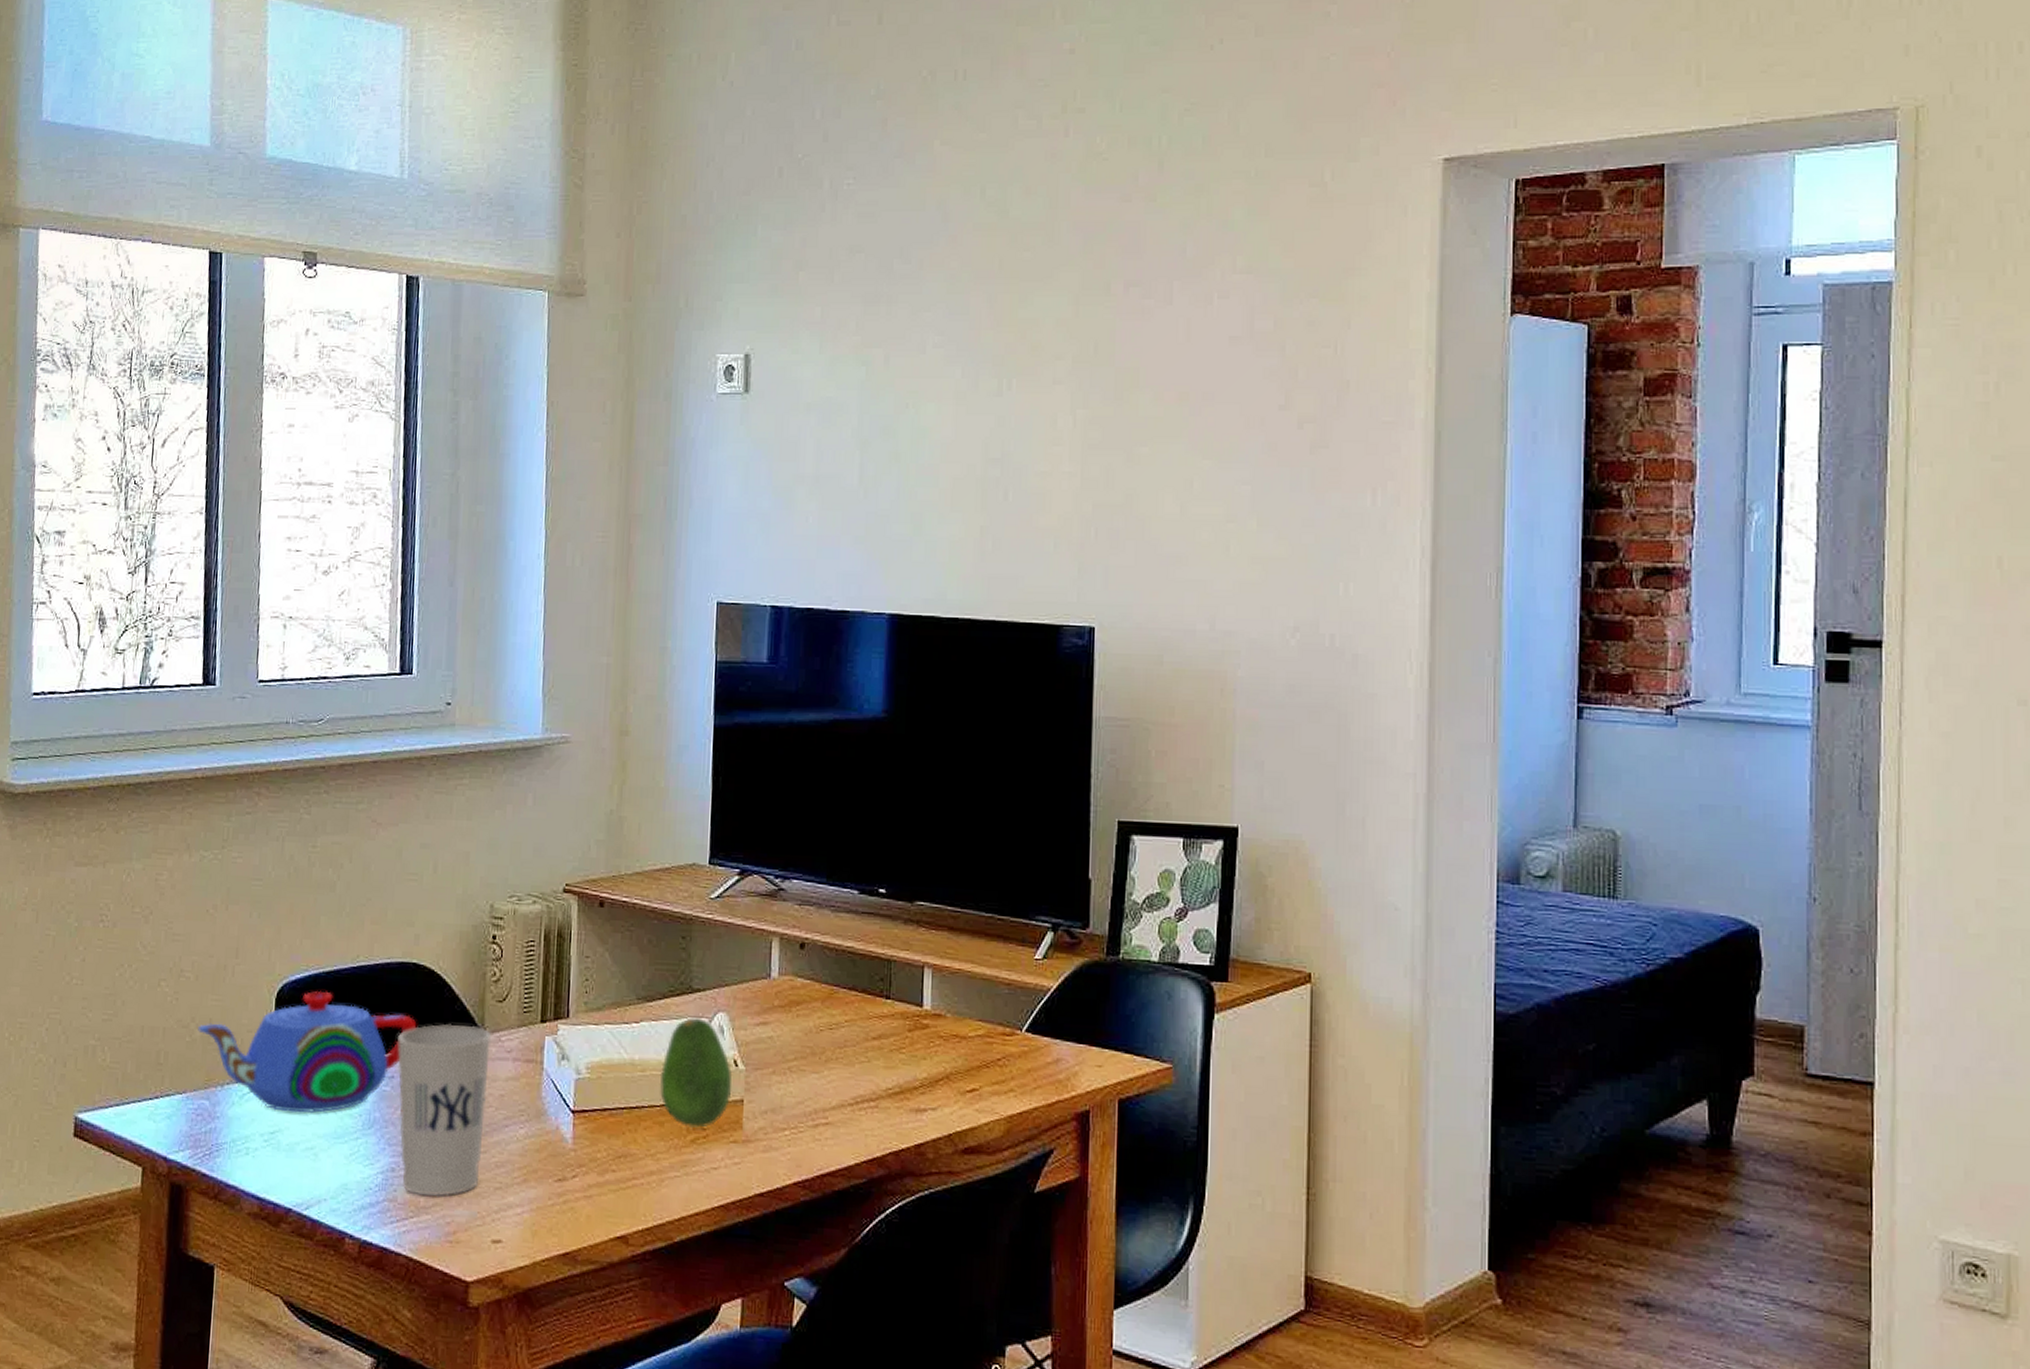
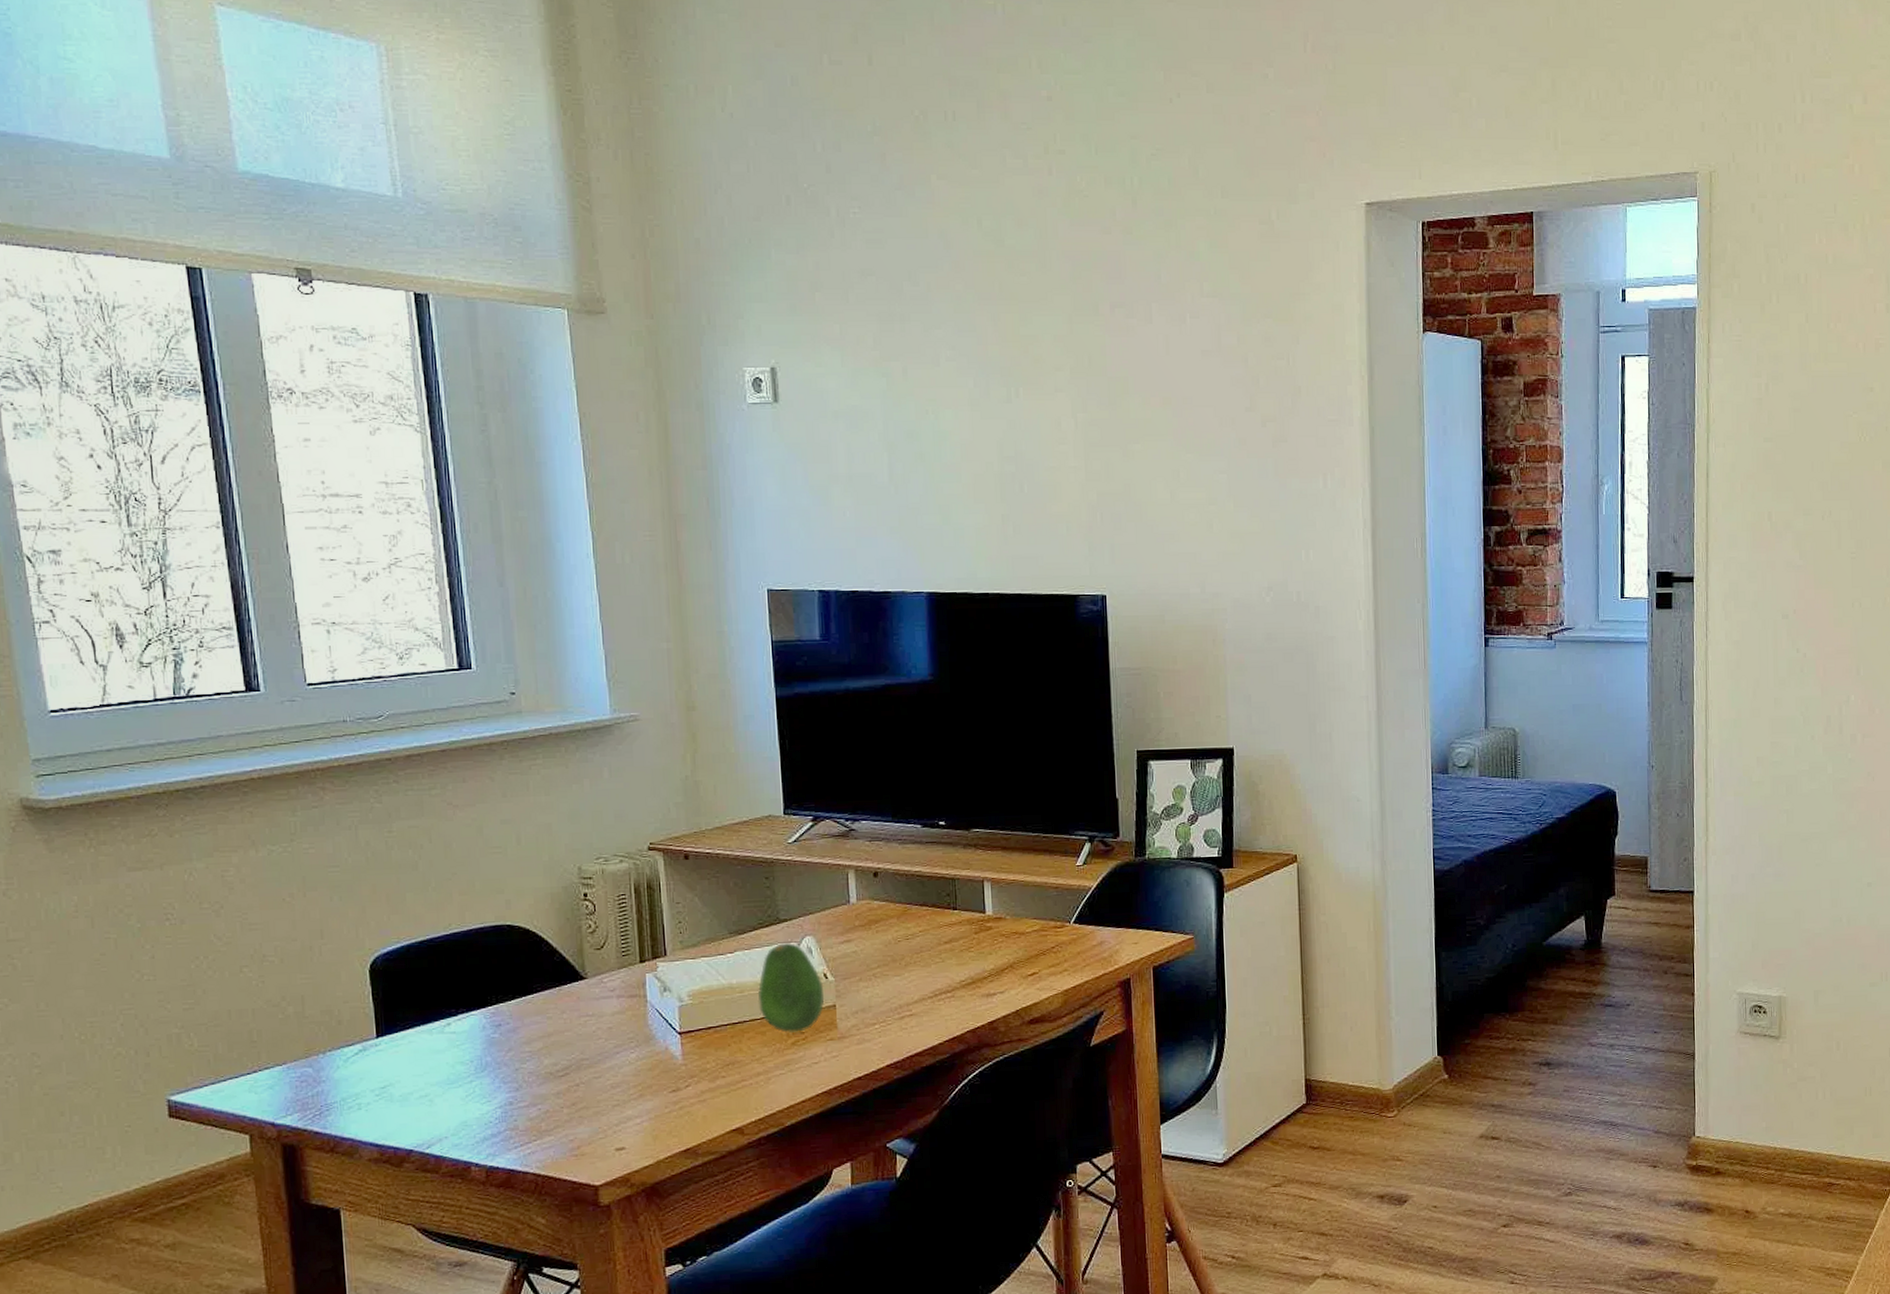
teapot: present [198,990,417,1114] -> none [290,958,519,1069]
cup: present [397,1023,491,1197] -> none [500,973,597,1121]

